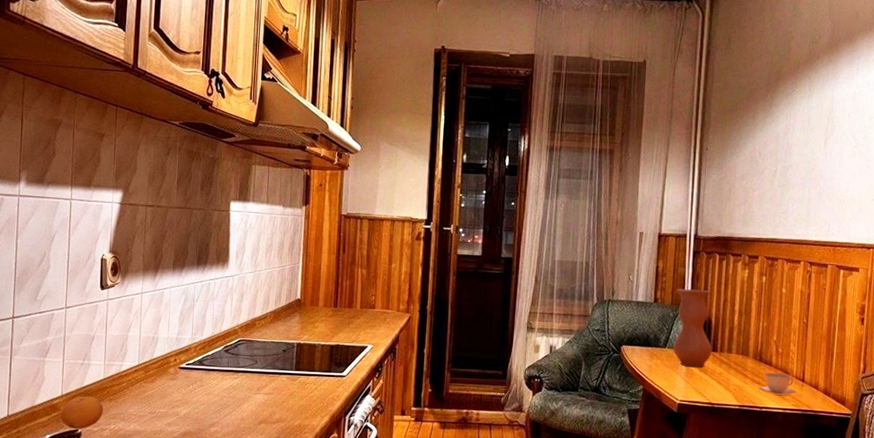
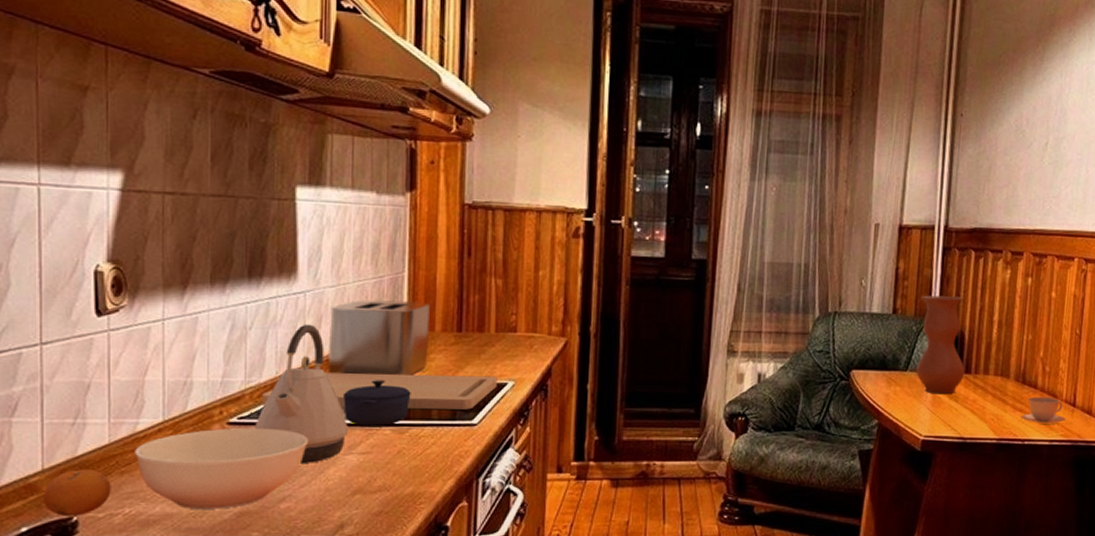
bowl: none [119,371,232,430] -> present [135,427,309,509]
kettle: none [196,298,259,400] -> present [254,324,349,464]
cutting board: none [201,334,361,365] -> present [260,373,497,410]
toaster: none [245,282,317,338] -> present [327,300,431,376]
cooking pot: none [255,340,301,375] -> present [342,380,411,427]

